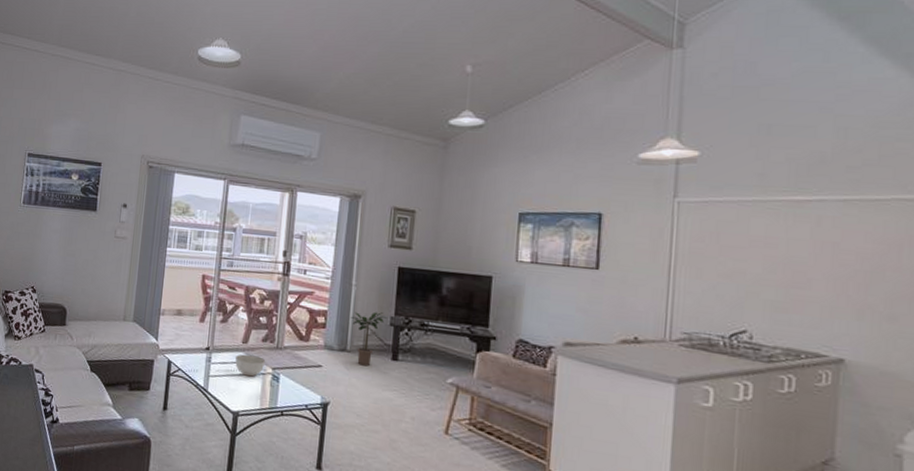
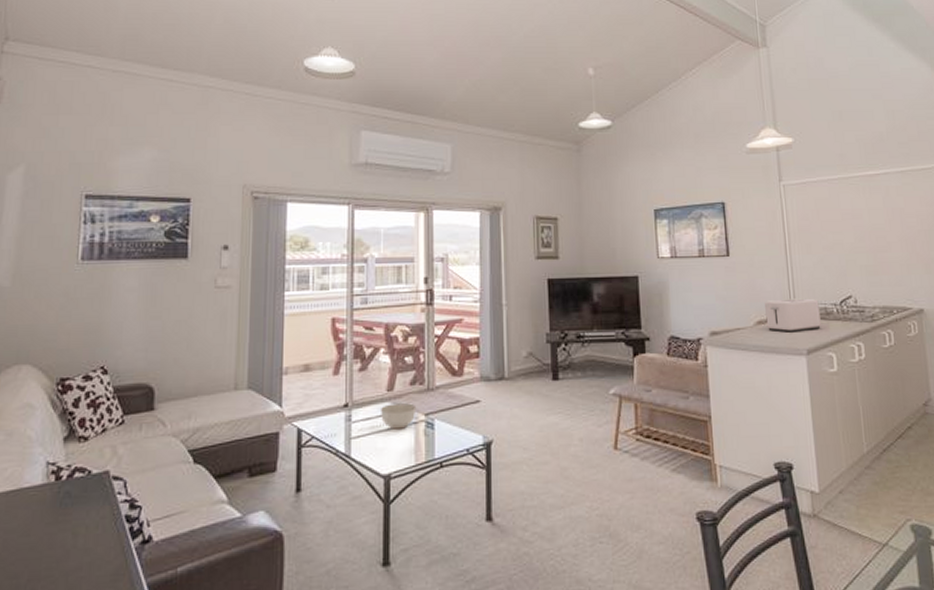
potted plant: present [351,312,387,367] -> none [505,330,542,392]
toaster: none [632,321,702,361] -> present [765,298,821,334]

